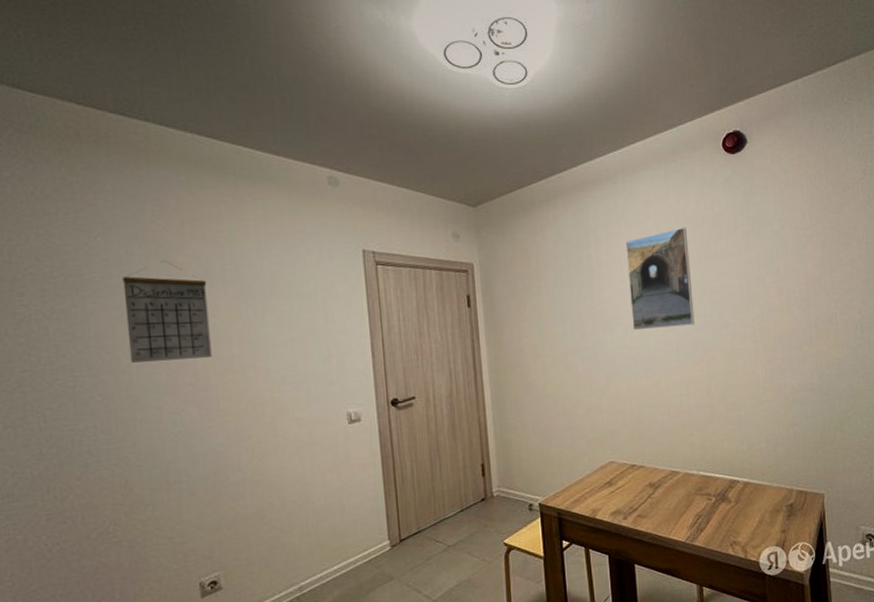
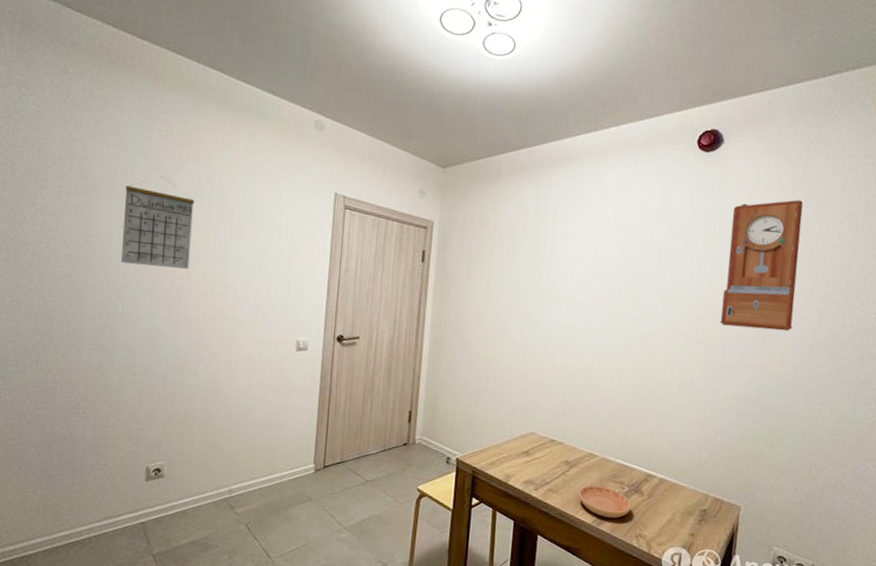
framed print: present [625,227,695,331] -> none [575,217,646,316]
saucer: none [667,501,722,532] -> present [578,485,632,518]
time clock: none [767,188,841,321] -> present [720,199,803,332]

